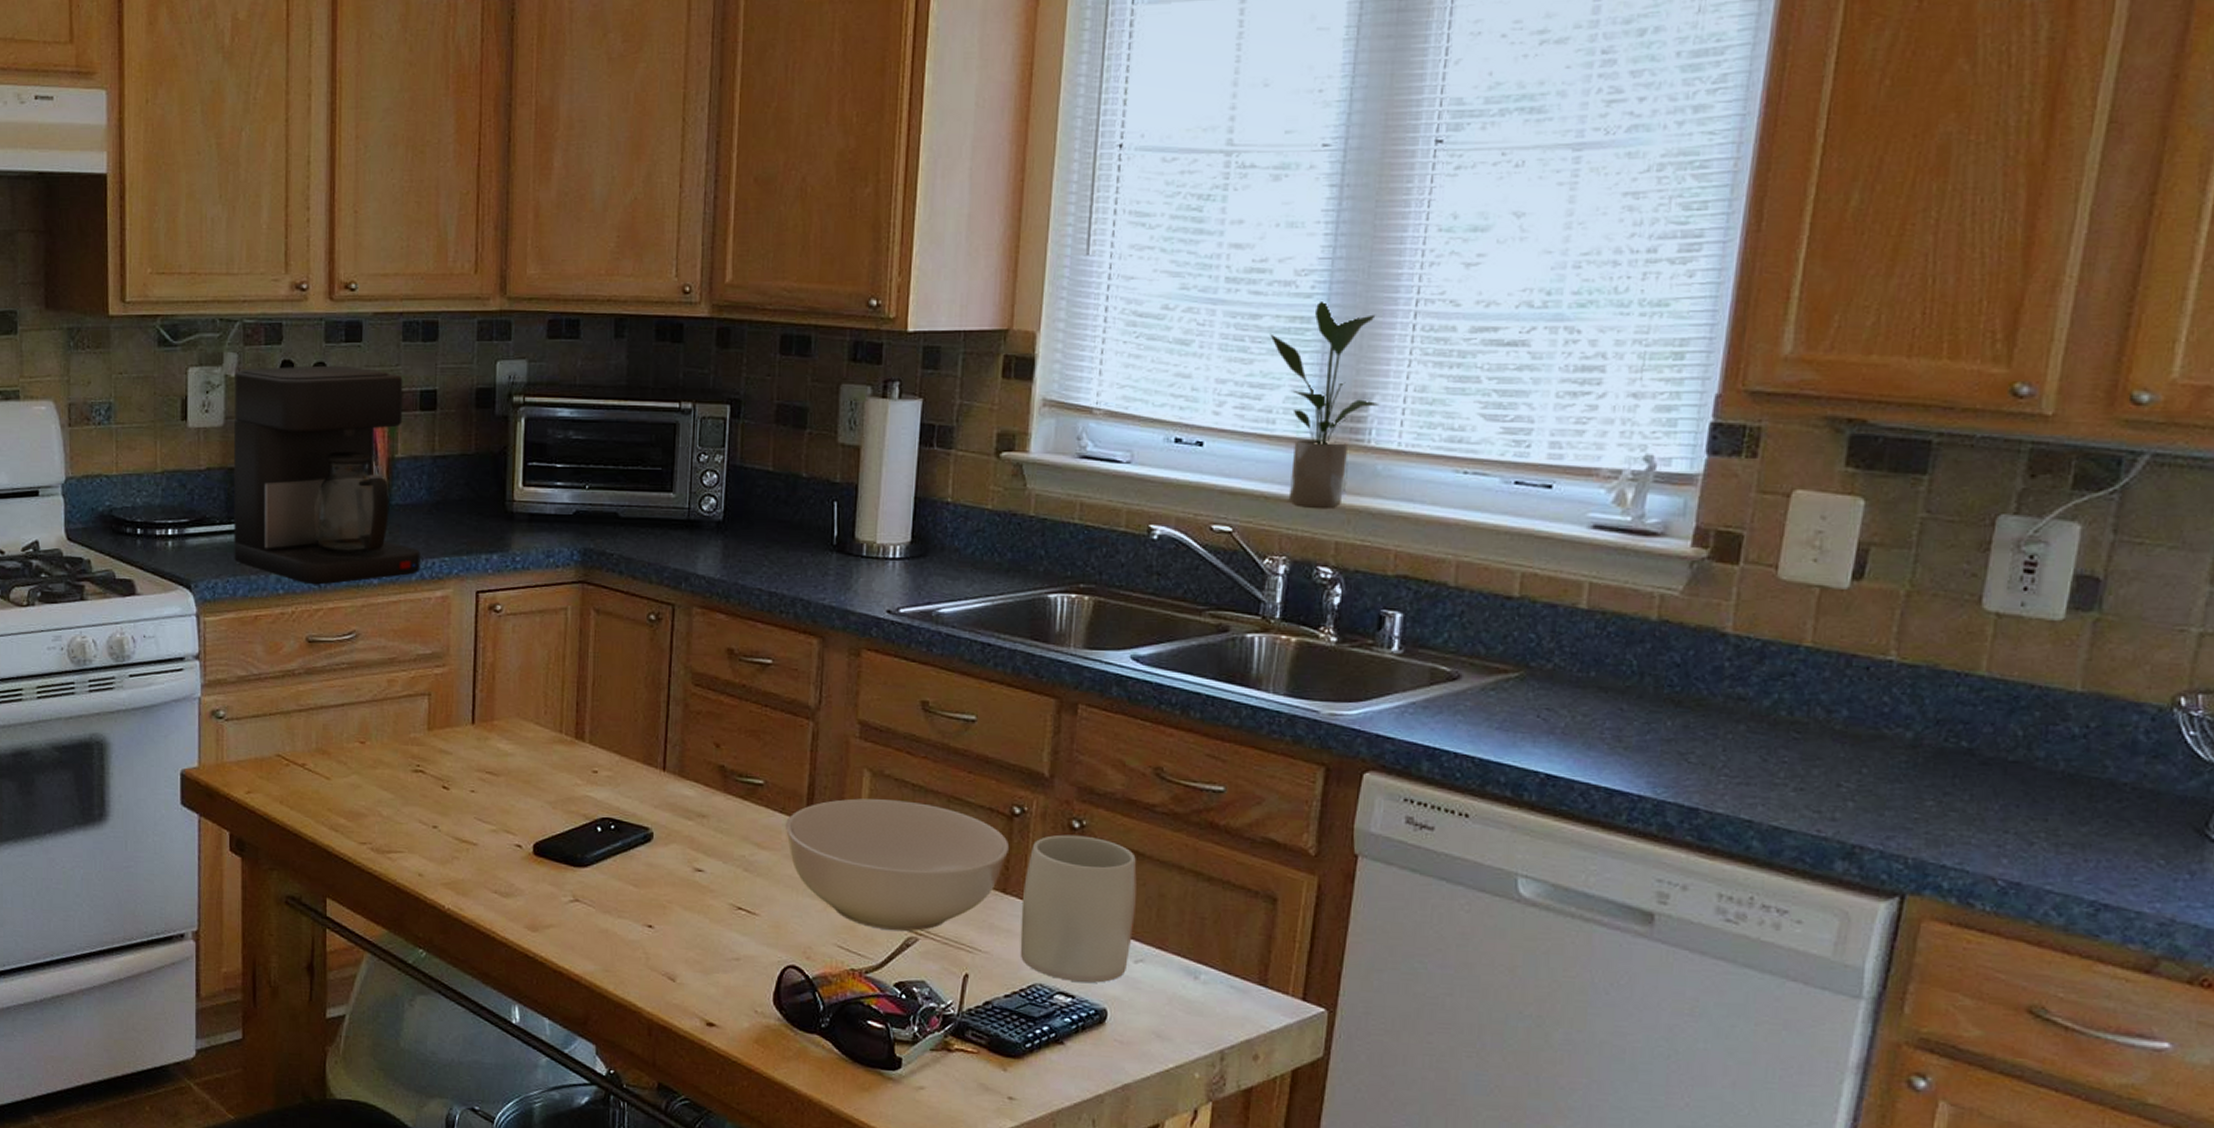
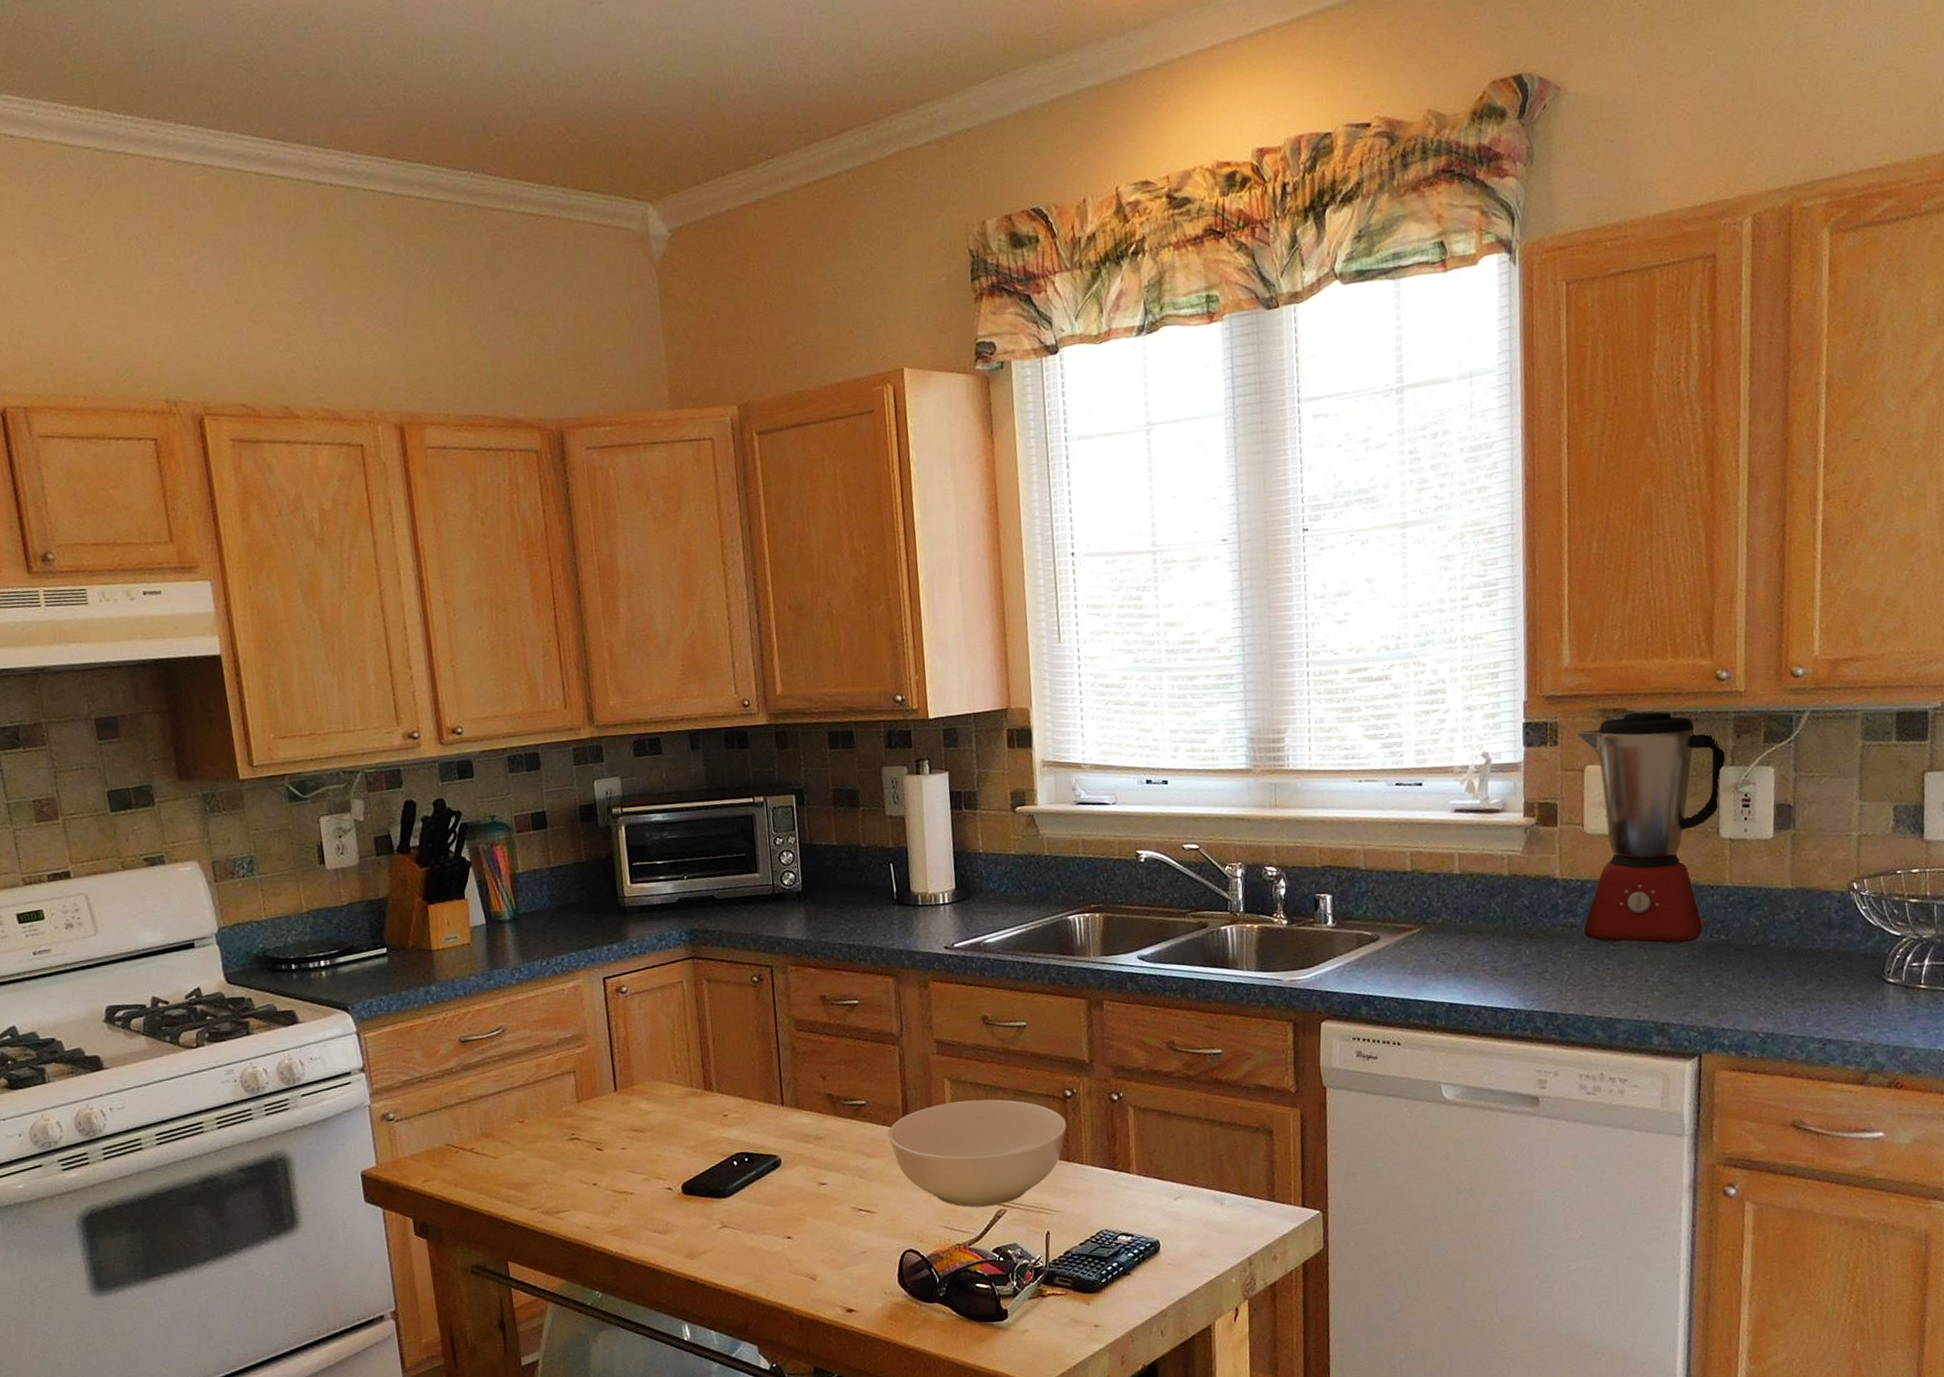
coffee maker: present [233,365,421,585] -> none [363,799,552,992]
mug: present [1020,834,1138,983] -> none [1082,1105,1171,1224]
potted plant: present [1270,302,1380,510] -> none [1204,661,1292,823]
blender: none [1755,427,2011,746] -> present [1576,710,1726,946]

